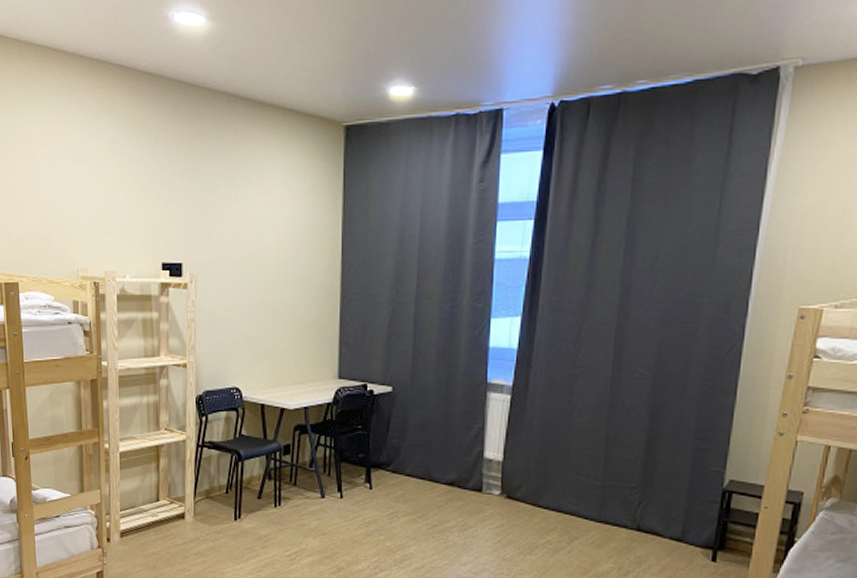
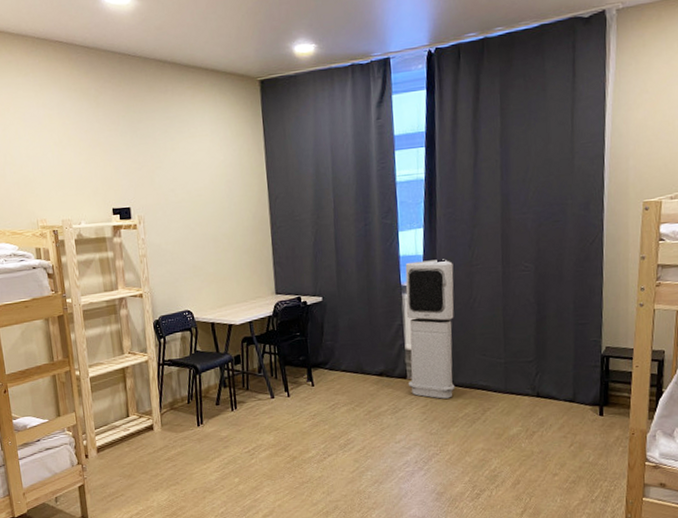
air purifier: none [484,356,553,521] -> present [405,259,455,399]

